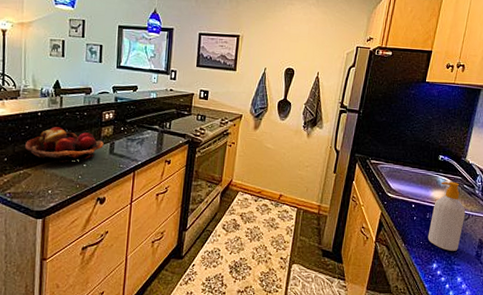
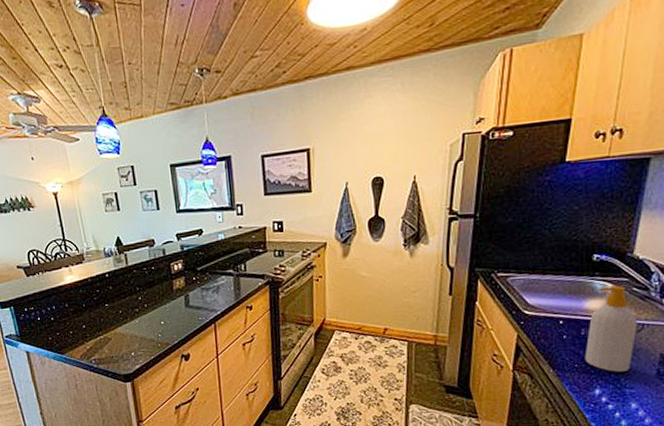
fruit basket: present [24,127,104,163] -> none [99,286,178,323]

